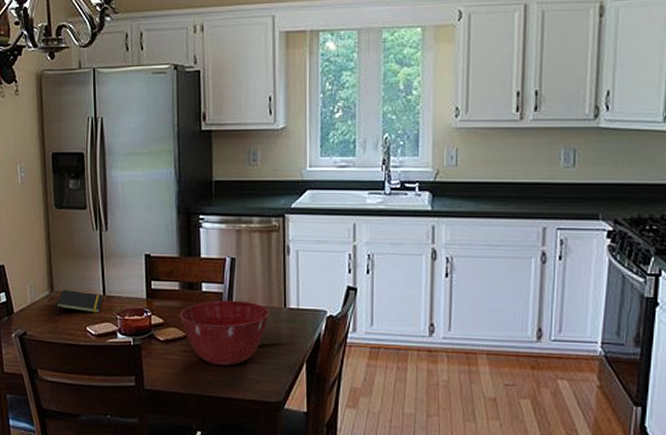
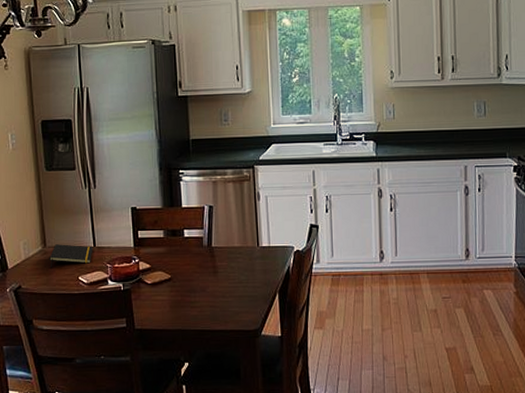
mixing bowl: present [180,300,270,366] -> none [165,243,245,302]

